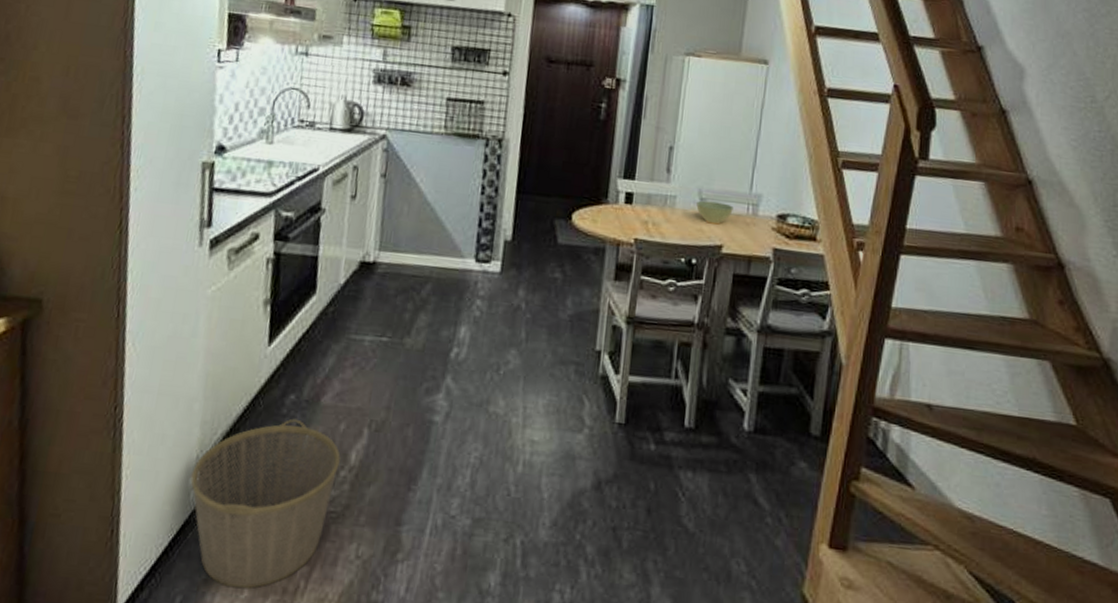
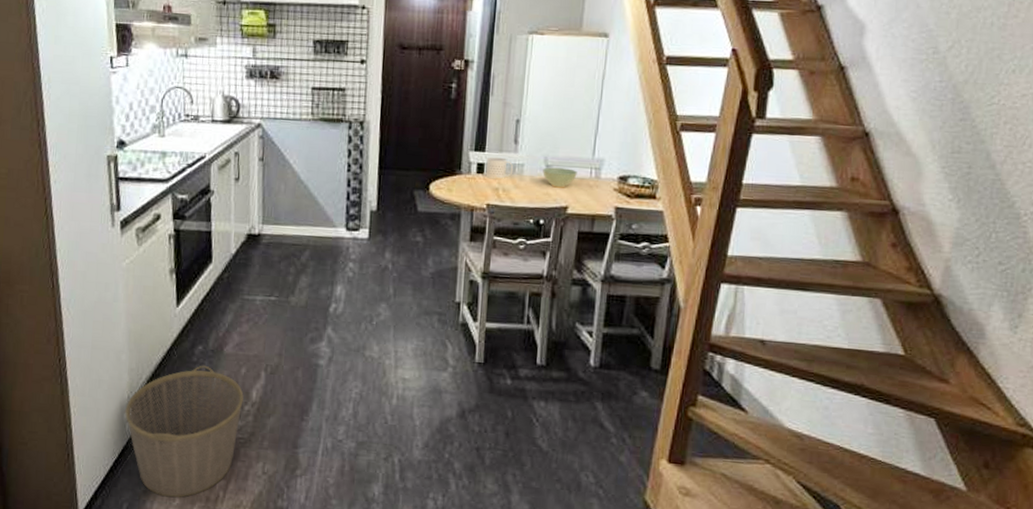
mug: none [634,185,664,213] -> present [485,157,513,180]

